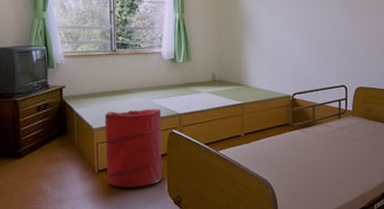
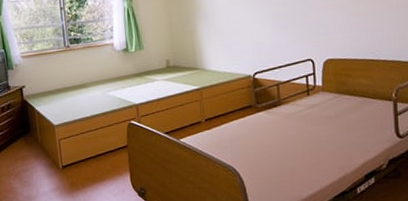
laundry hamper: present [104,108,163,188] -> none [63,100,125,182]

